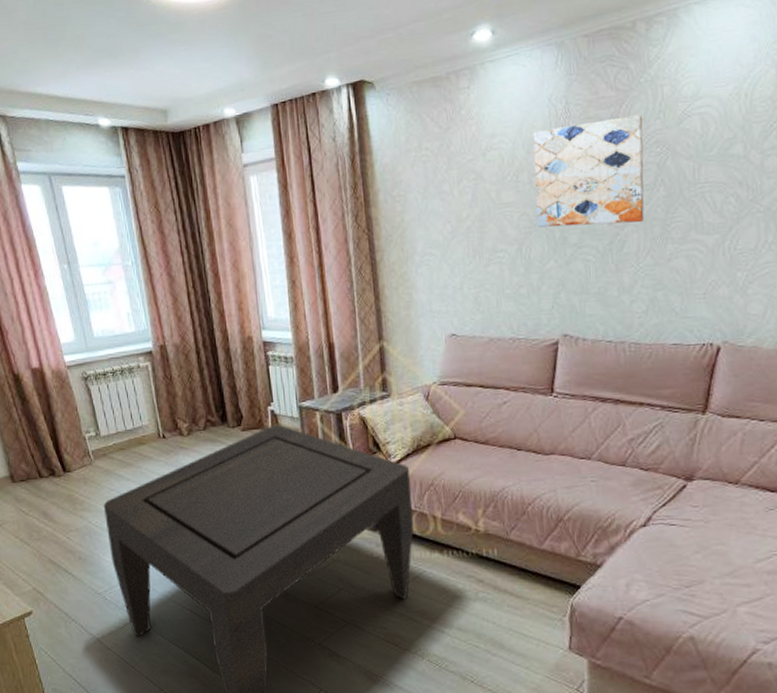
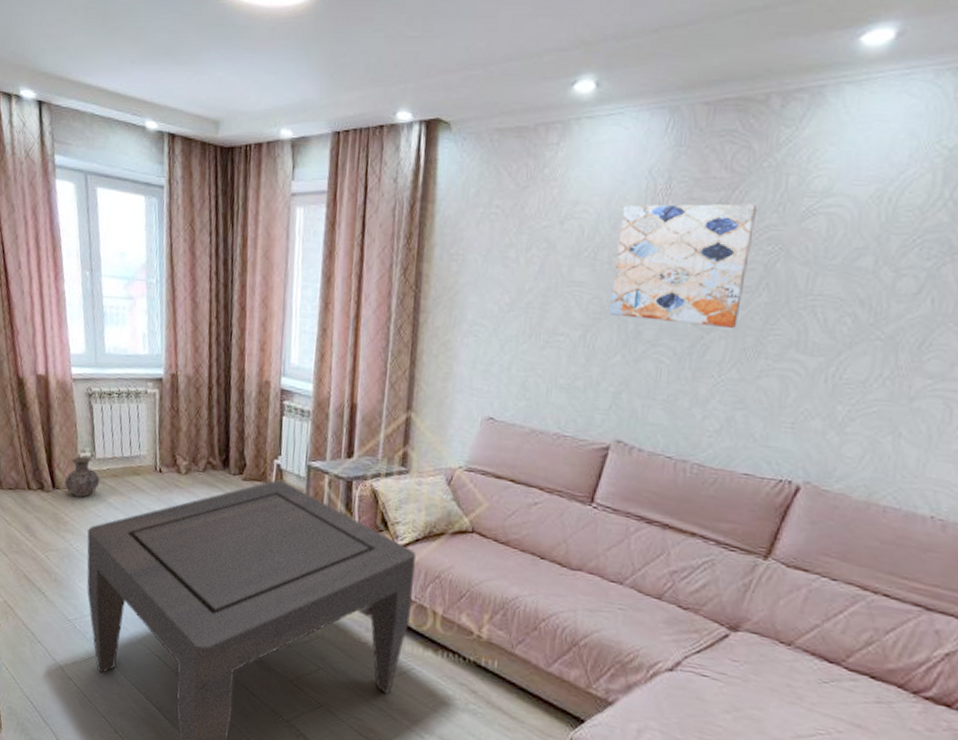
ceramic jug: none [75,437,108,476] -> present [65,456,100,498]

